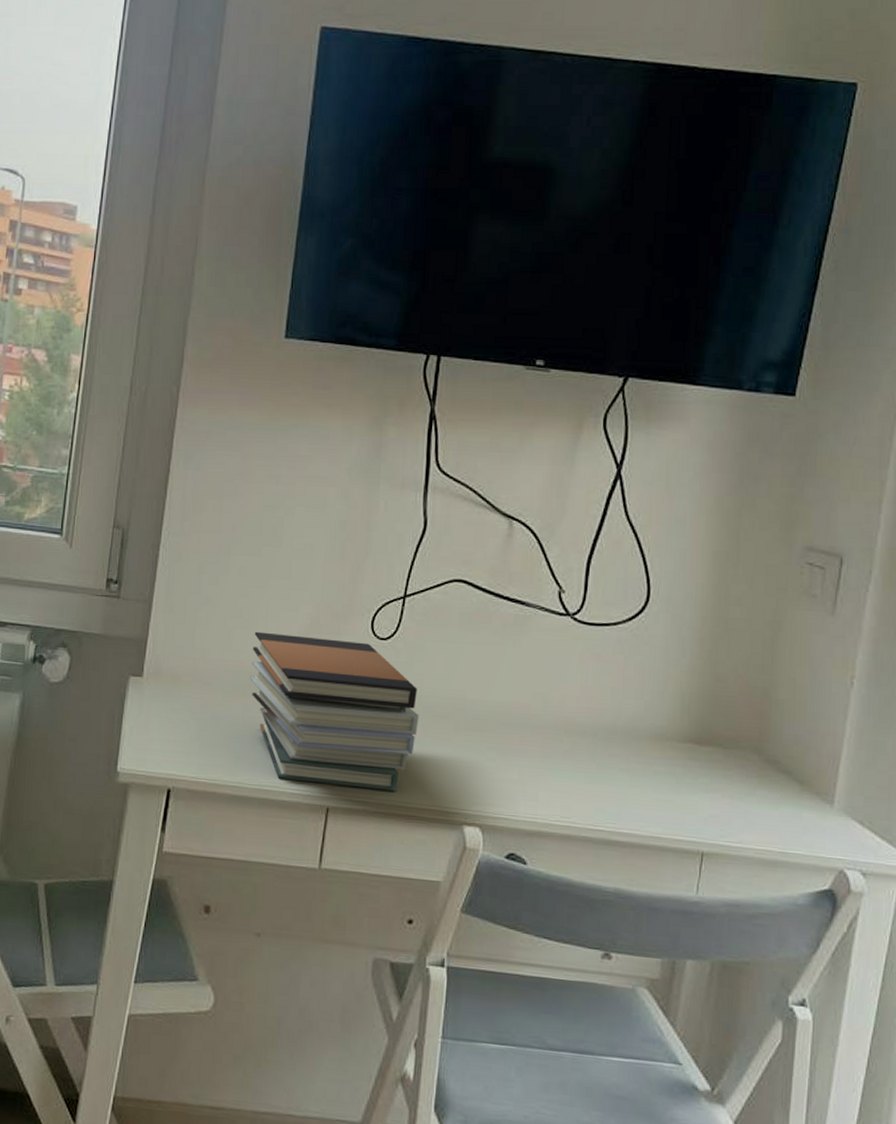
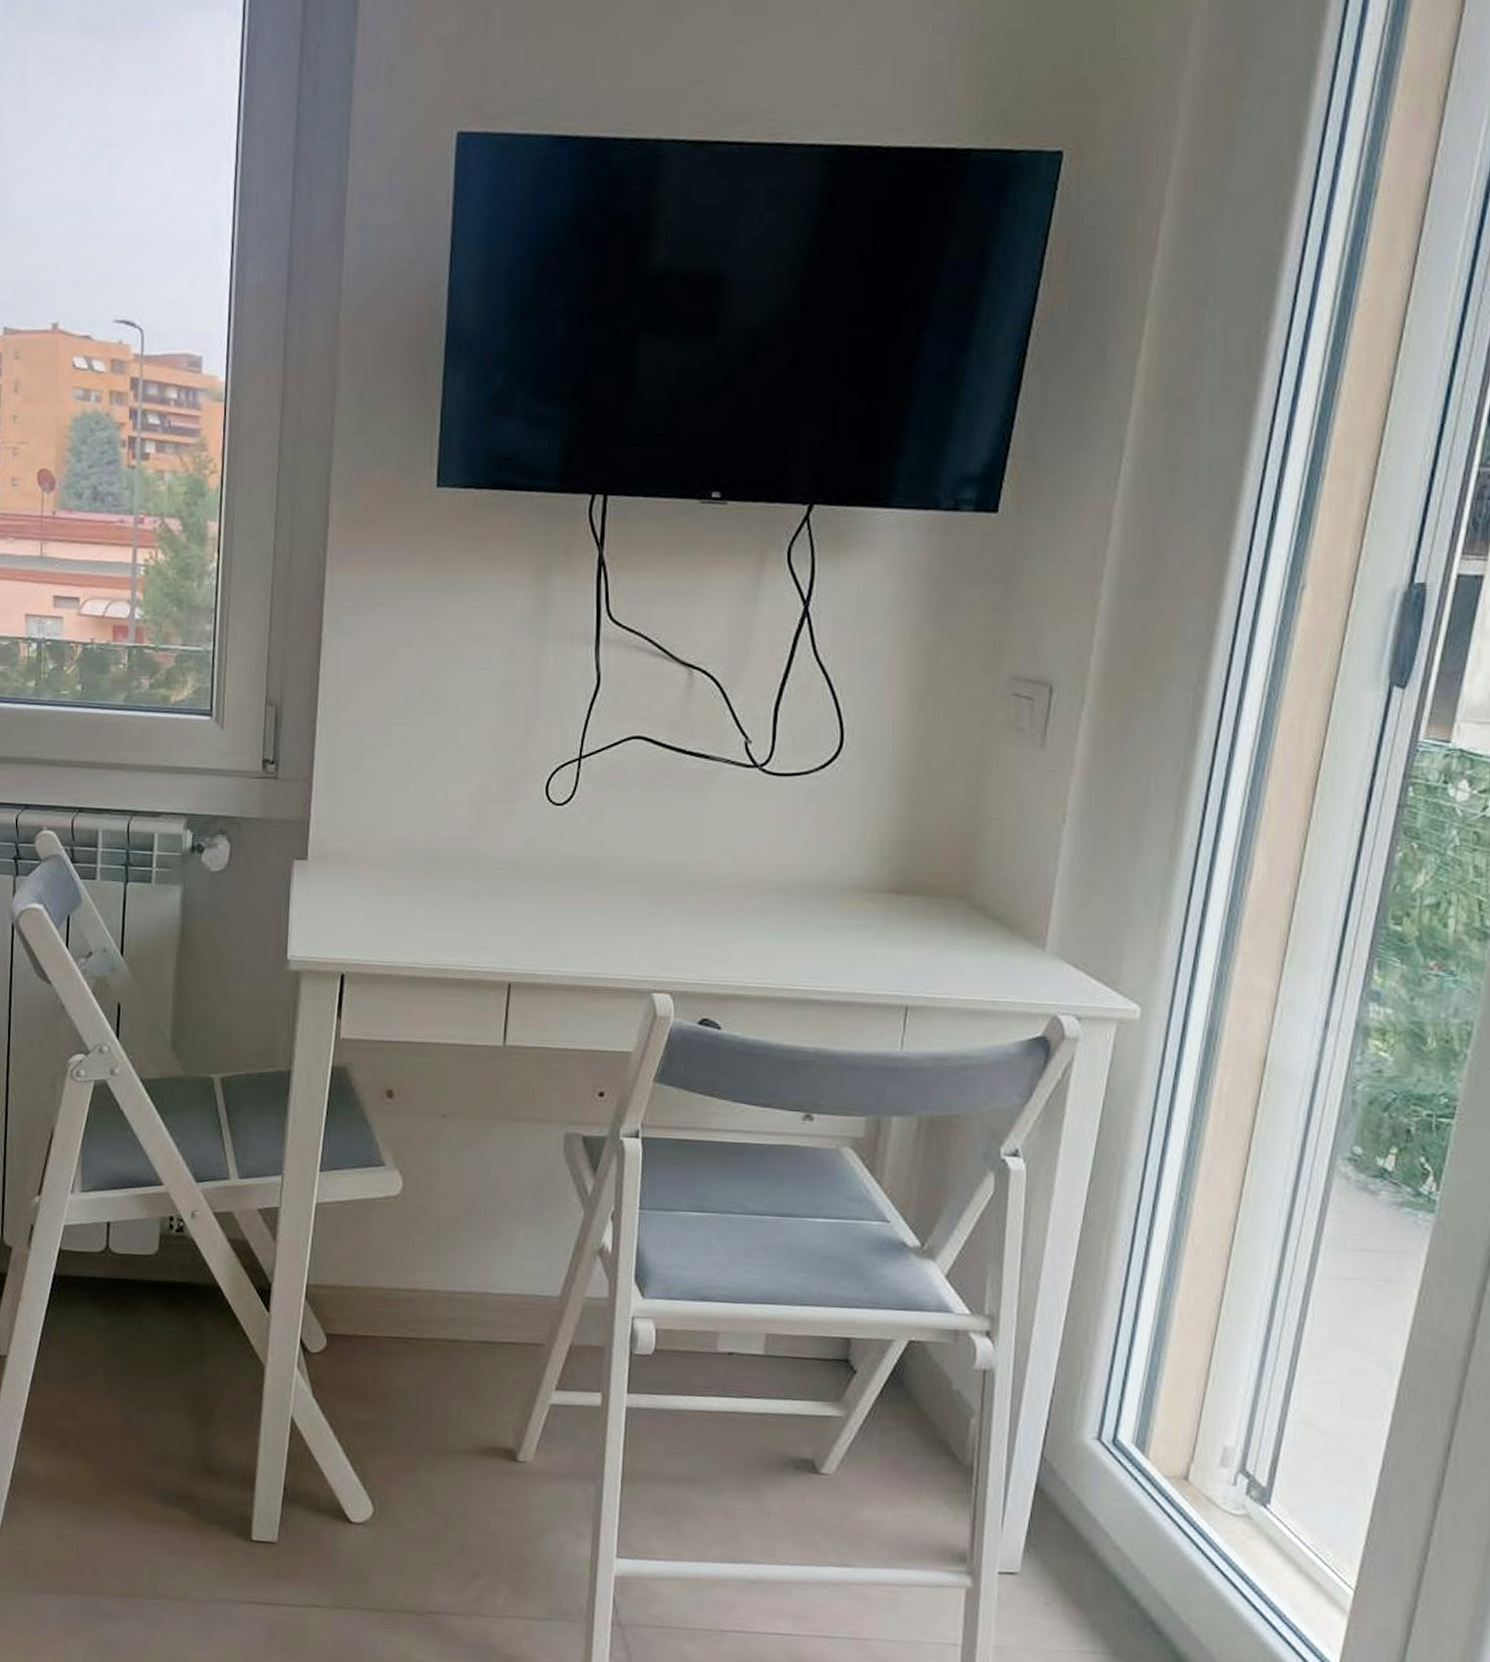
book stack: present [250,631,419,791] -> none [420,805,601,962]

